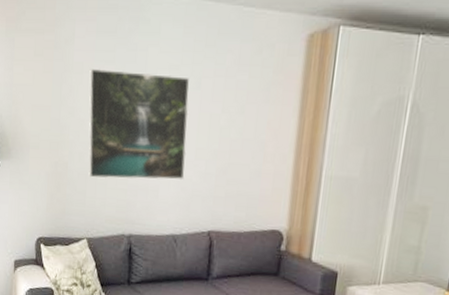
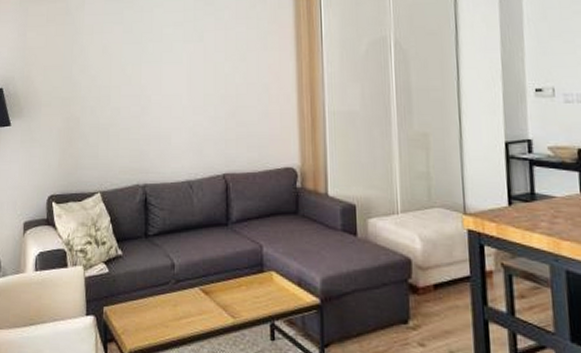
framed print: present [88,69,190,181] -> none [99,30,195,130]

